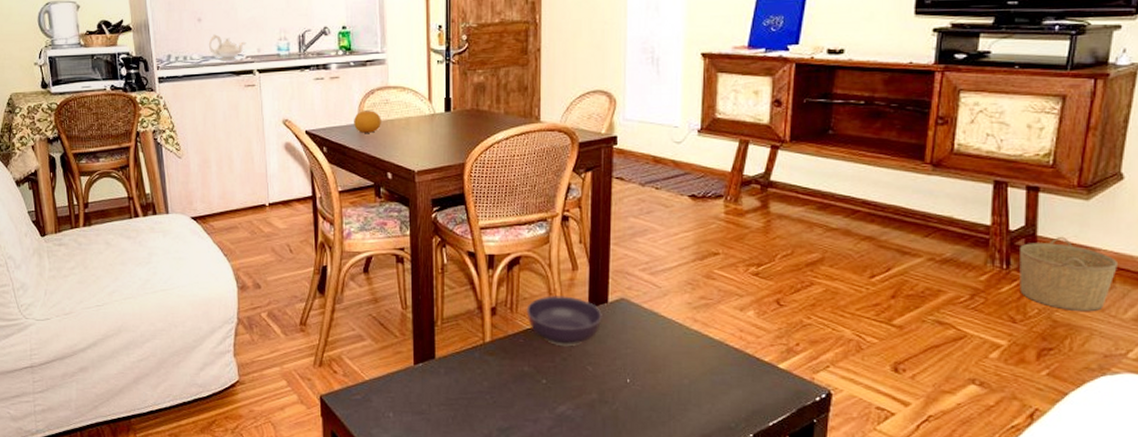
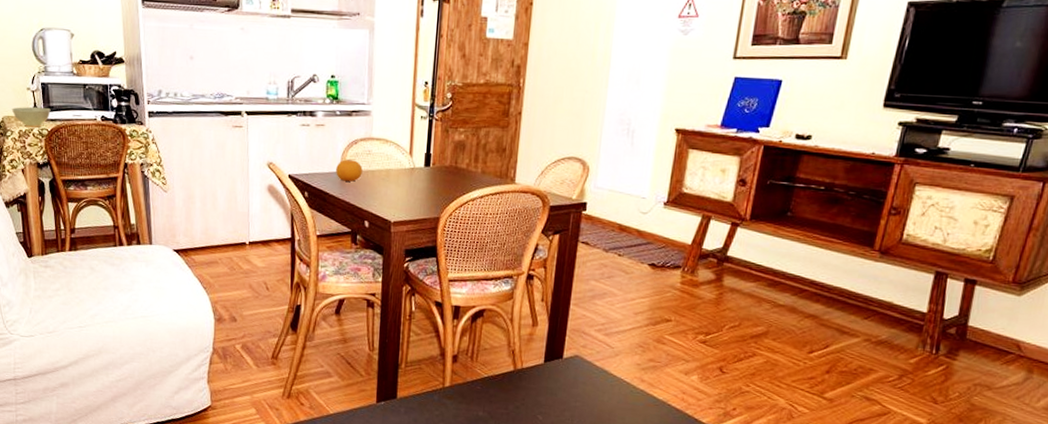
bowl: none [19,81,59,103] -> present [11,106,51,129]
teapot: present [208,34,246,61] -> none [199,73,236,101]
bowl: present [526,296,602,347] -> none [485,348,556,396]
basket: present [1019,236,1117,312] -> none [945,327,1038,399]

